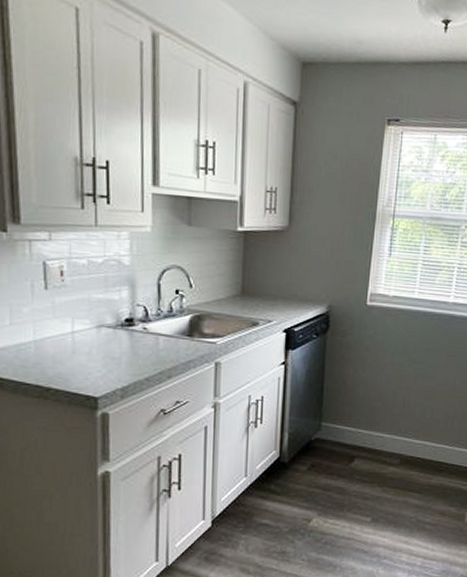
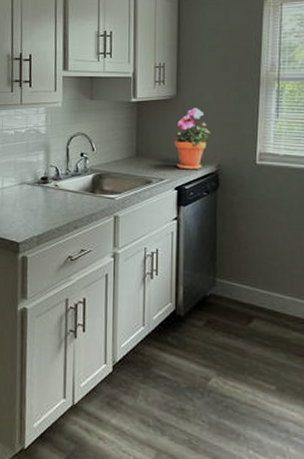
potted plant: none [285,242,323,311] -> present [175,108,210,170]

